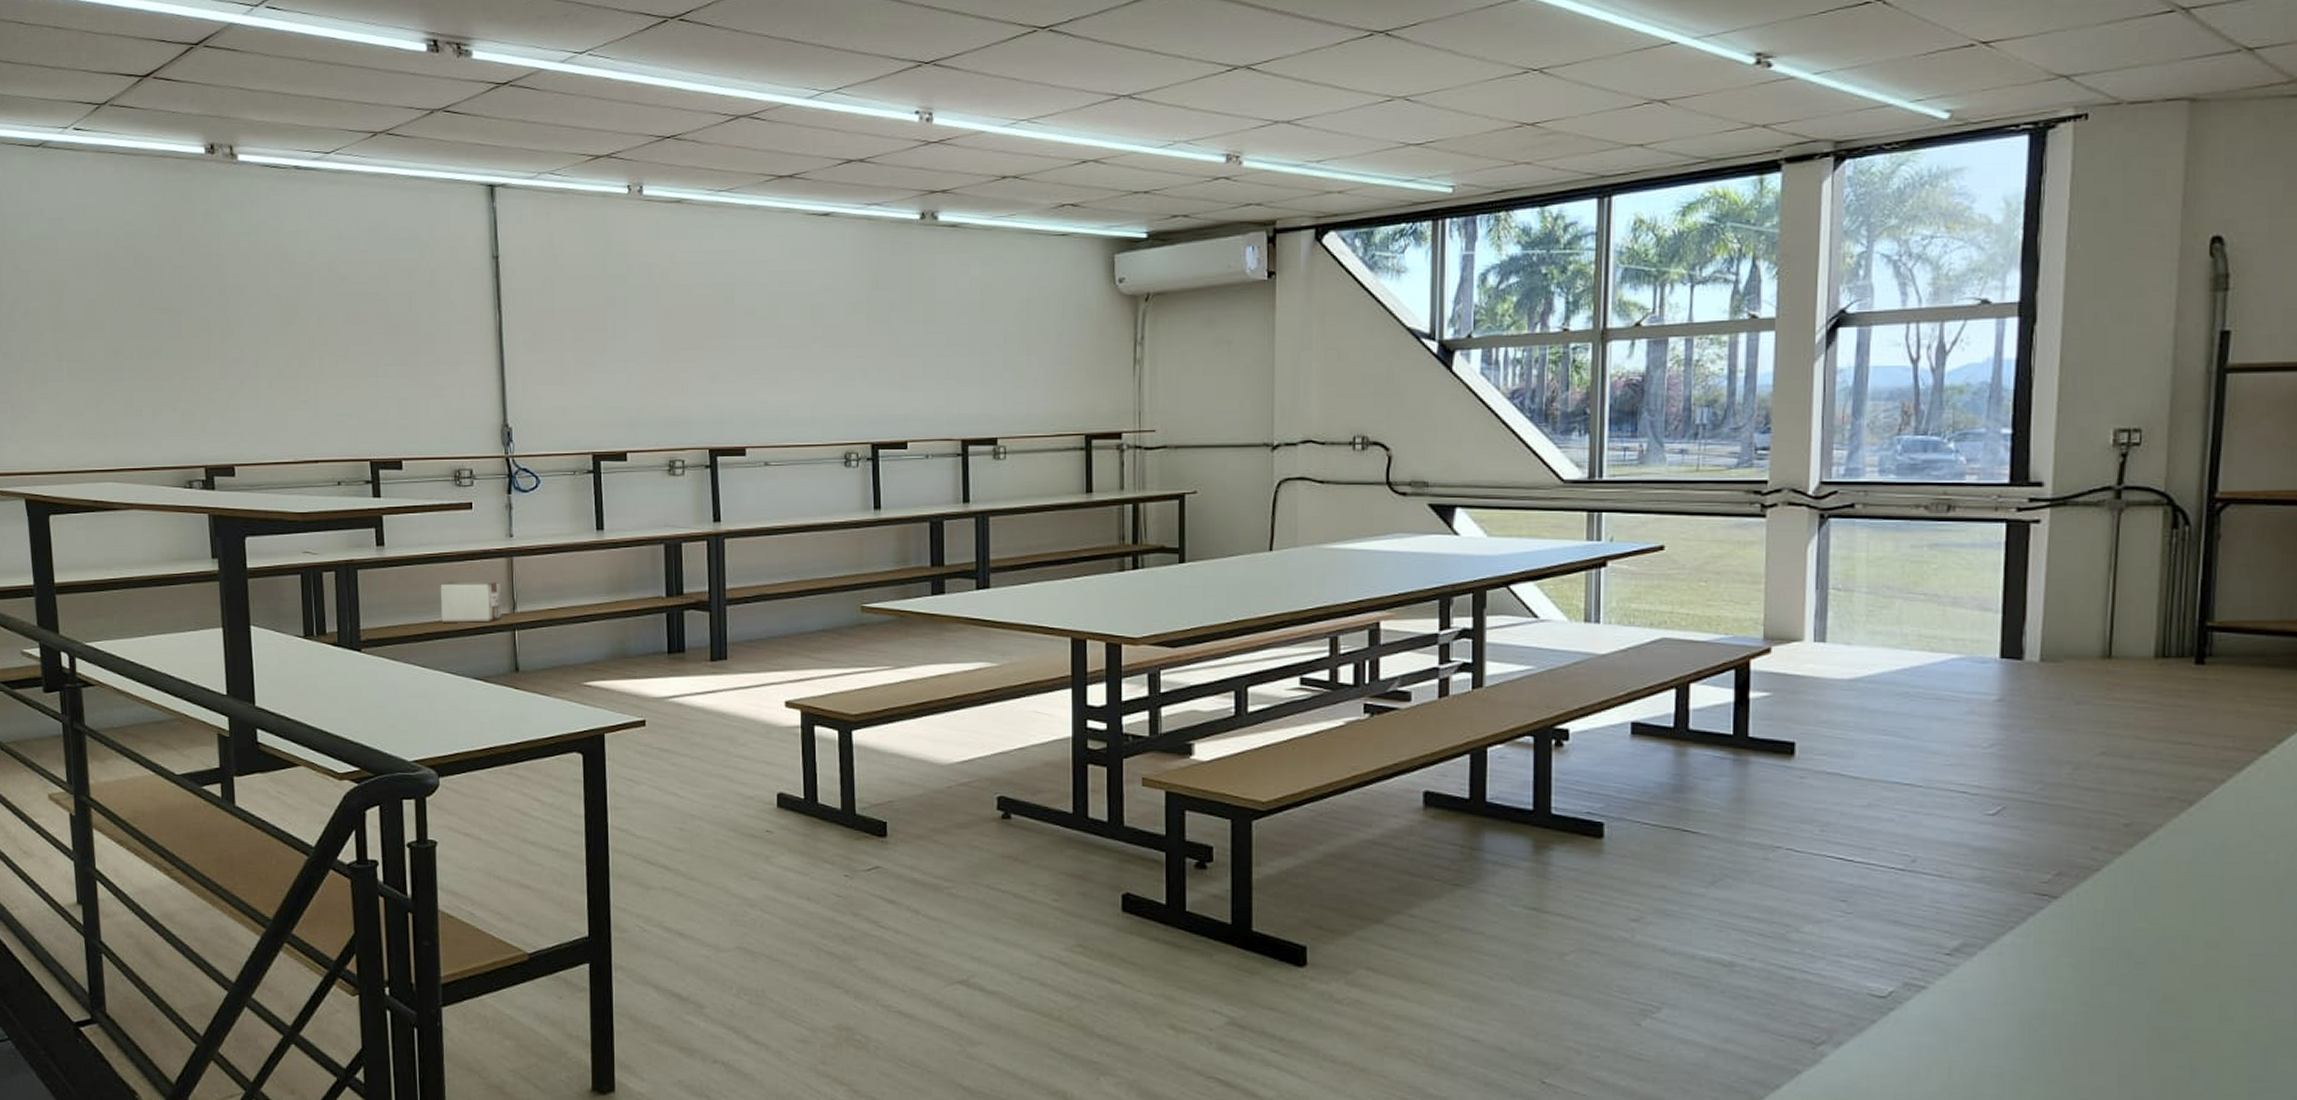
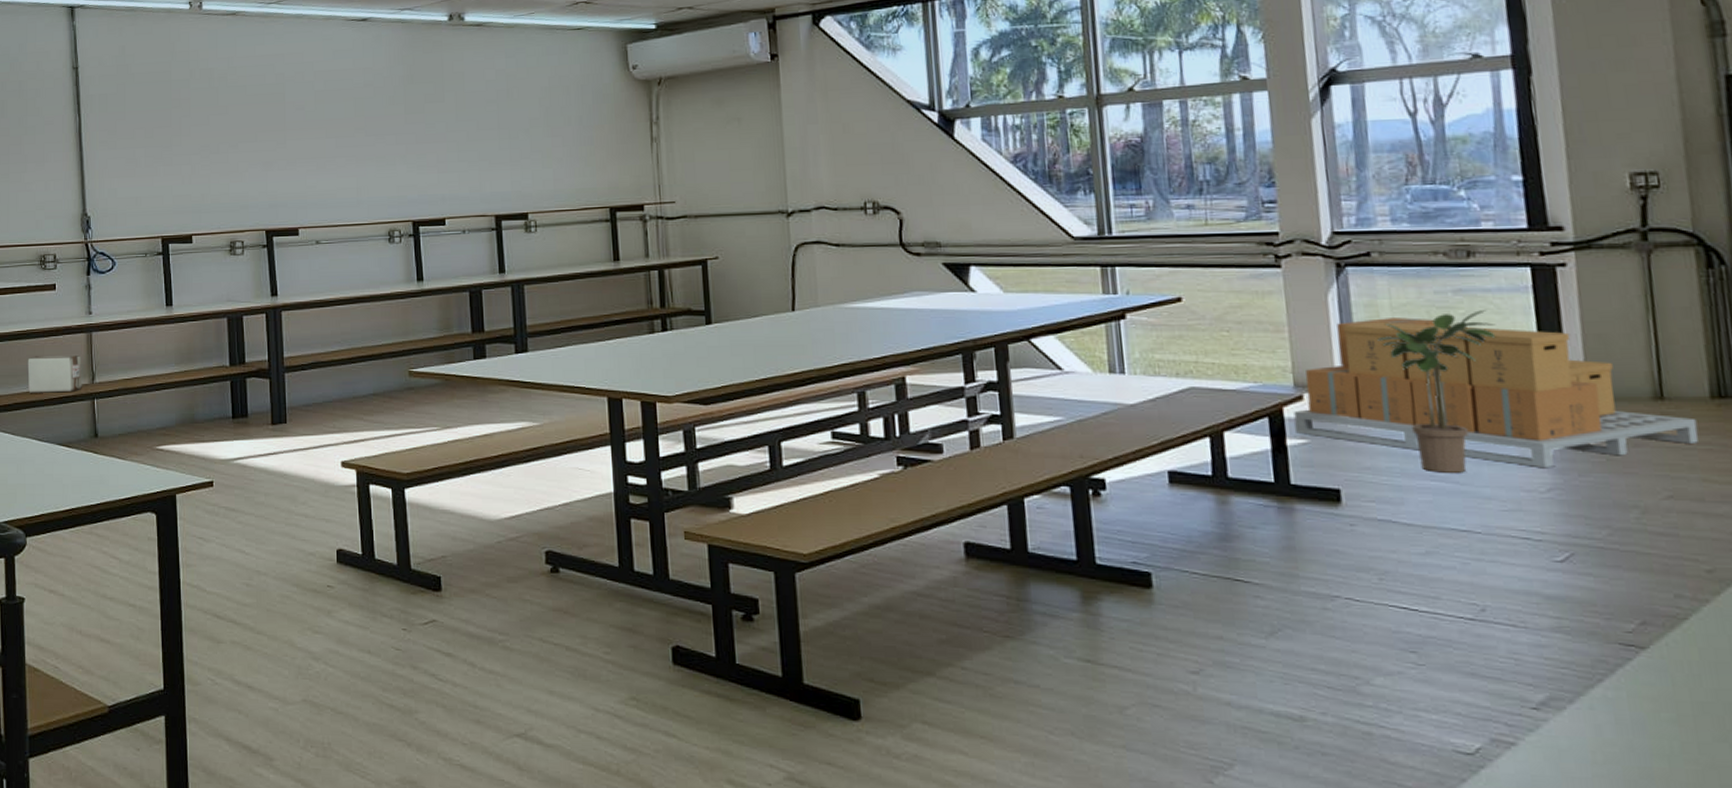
cardboard boxes: none [1760,571,2138,725] -> present [1294,317,1699,469]
potted plant: none [1850,565,1965,728] -> present [1377,310,1496,473]

